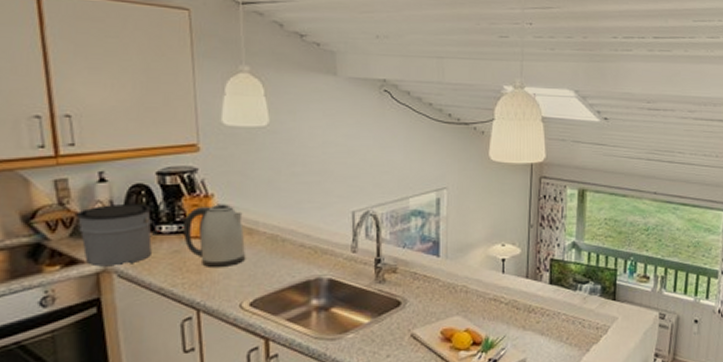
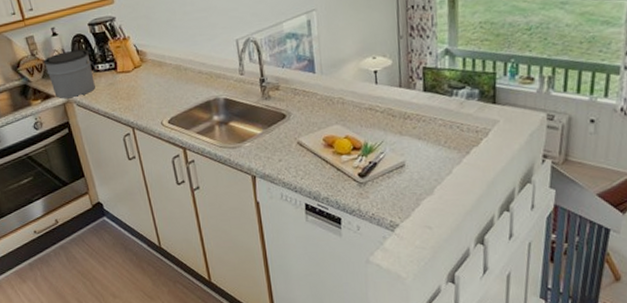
kettle: present [183,204,245,267] -> none [112,43,159,95]

